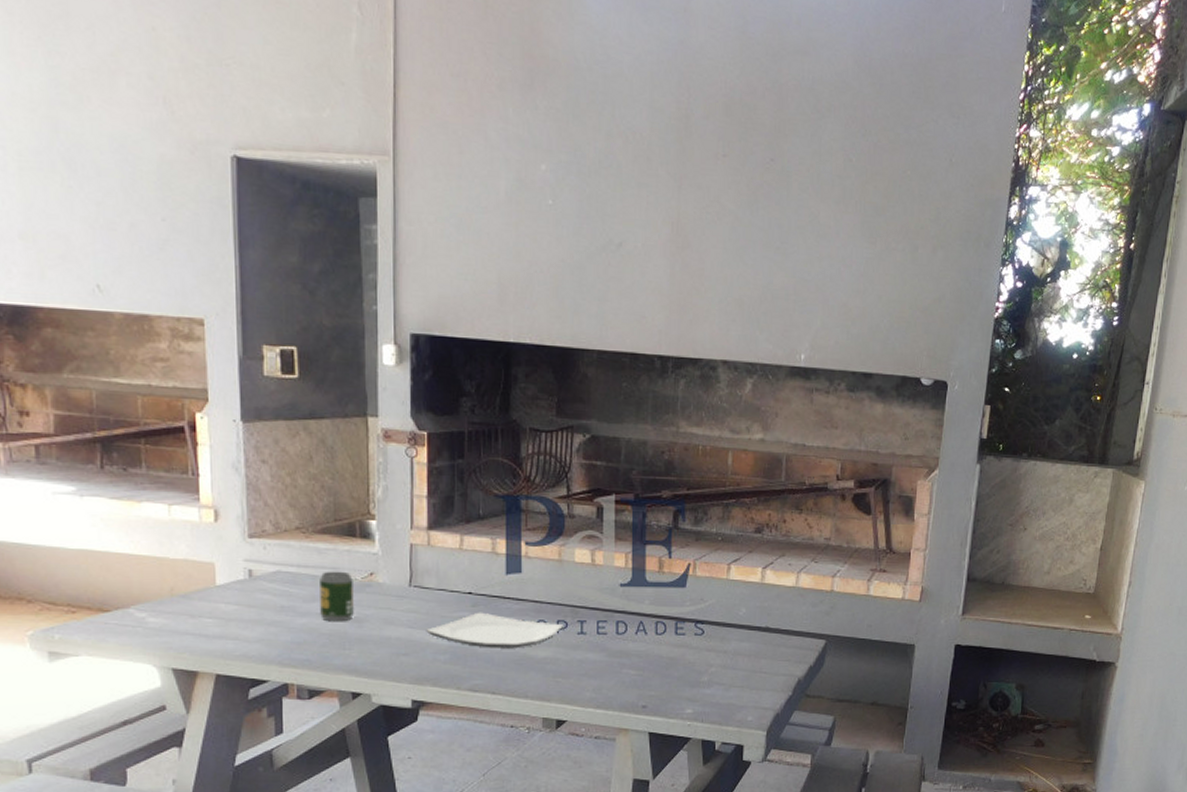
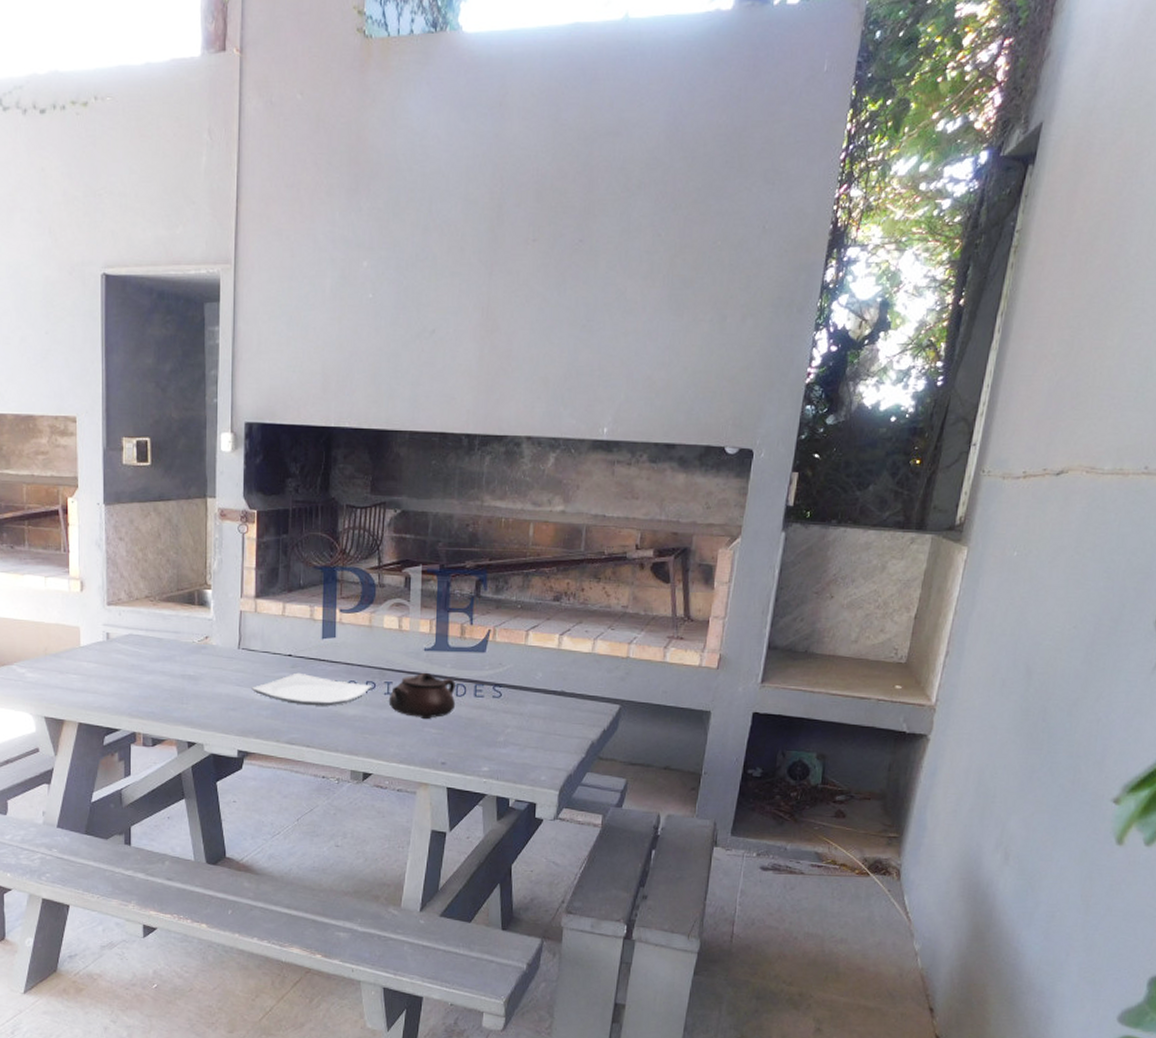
soda can: present [320,571,354,622] -> none [164,634,191,680]
teapot: none [582,609,655,661] -> present [388,672,456,720]

